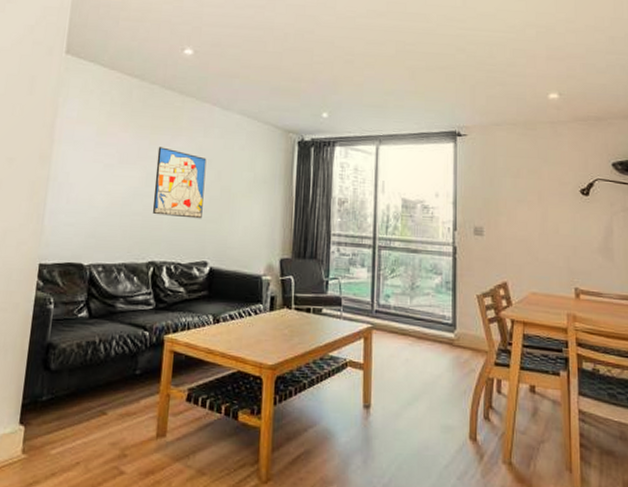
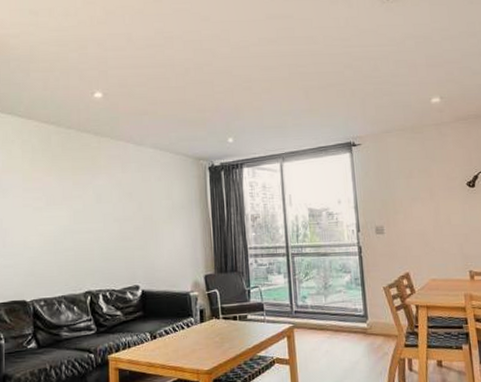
wall art: present [153,147,207,219] -> none [81,186,129,249]

